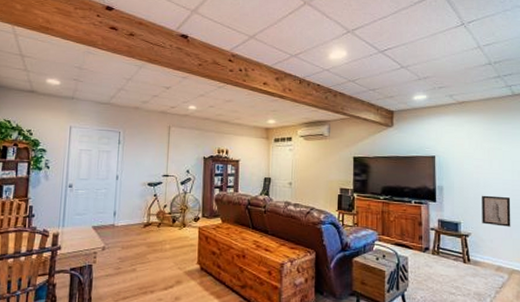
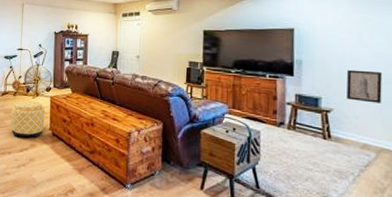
ottoman: none [154,232,193,273] -> present [10,100,45,137]

